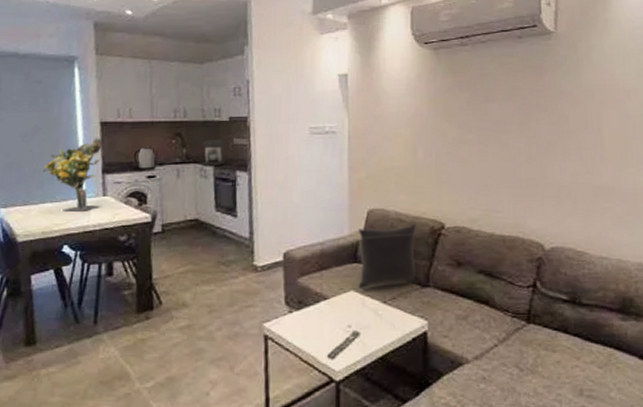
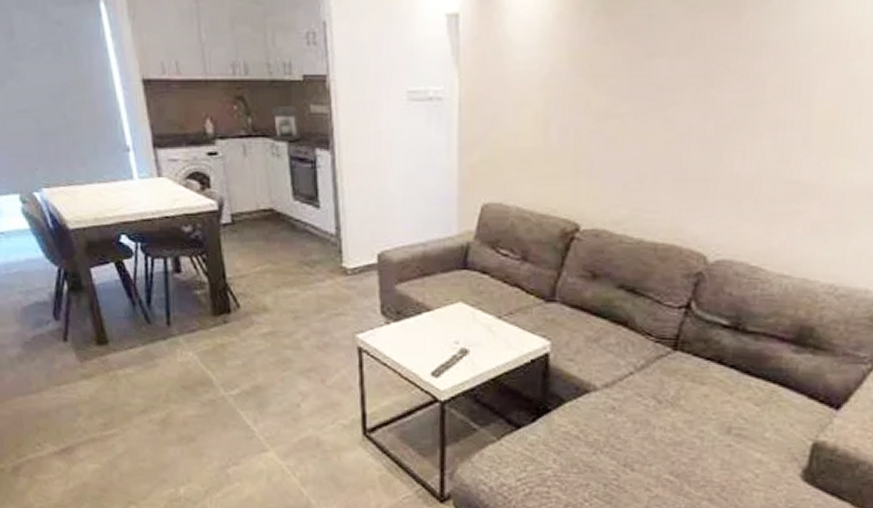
bouquet: present [43,136,103,211] -> none [83,99,157,195]
kettle: present [133,147,156,170] -> none [187,114,216,145]
pillow: present [358,224,417,288] -> none [468,224,543,300]

